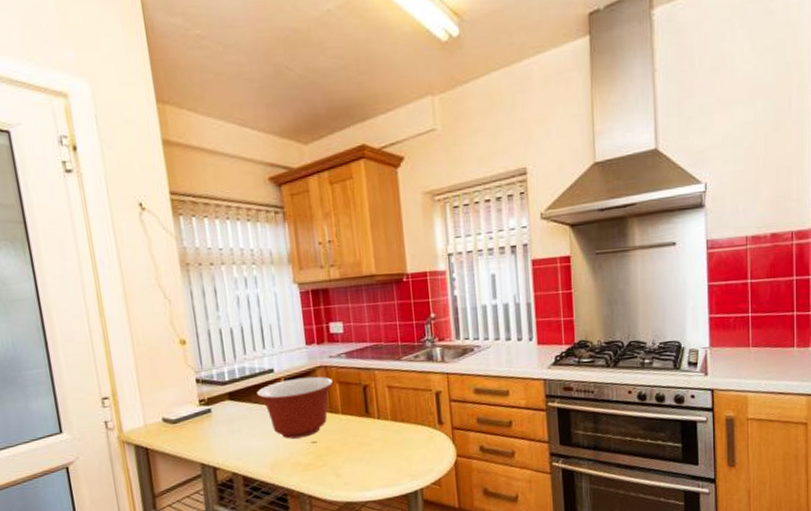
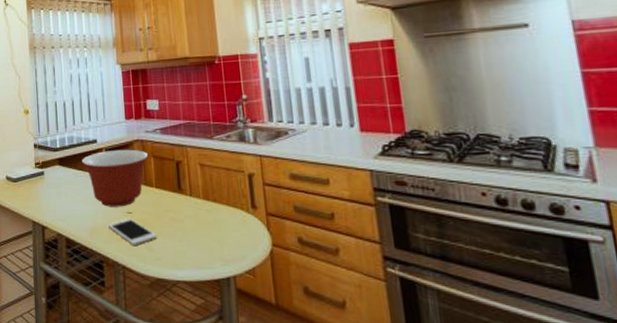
cell phone: none [291,448,344,474] -> present [109,219,157,245]

